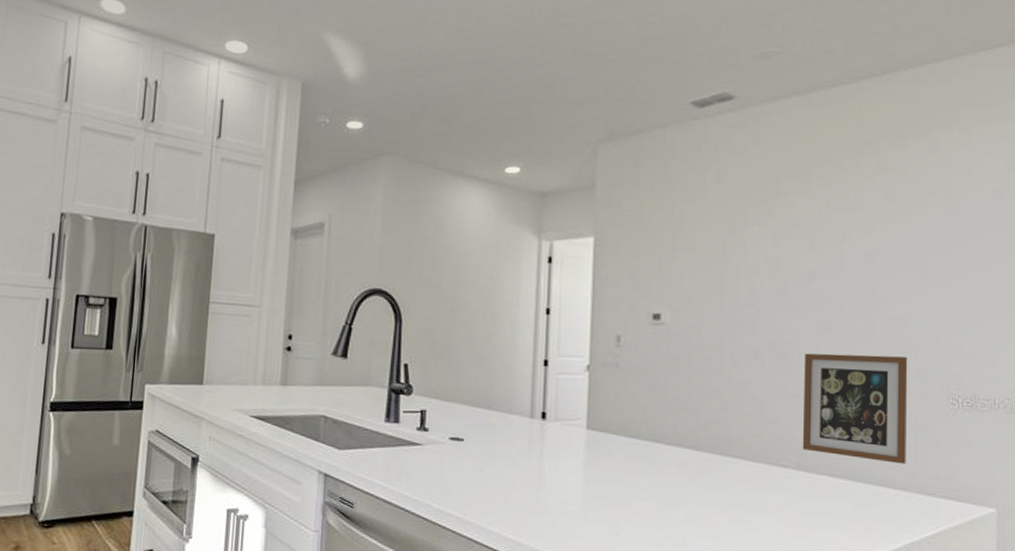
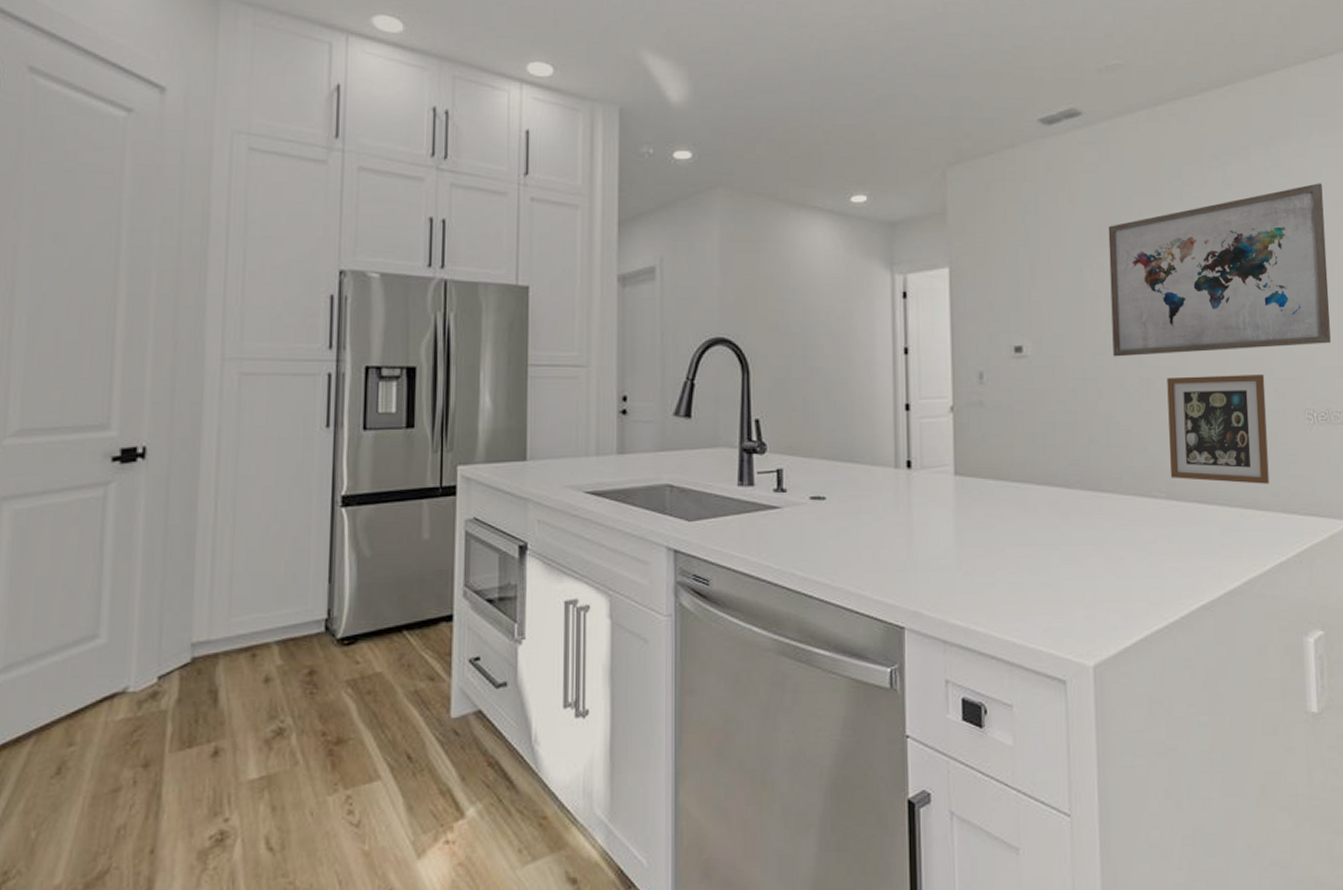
wall art: none [751,172,983,332] -> present [1108,183,1331,357]

